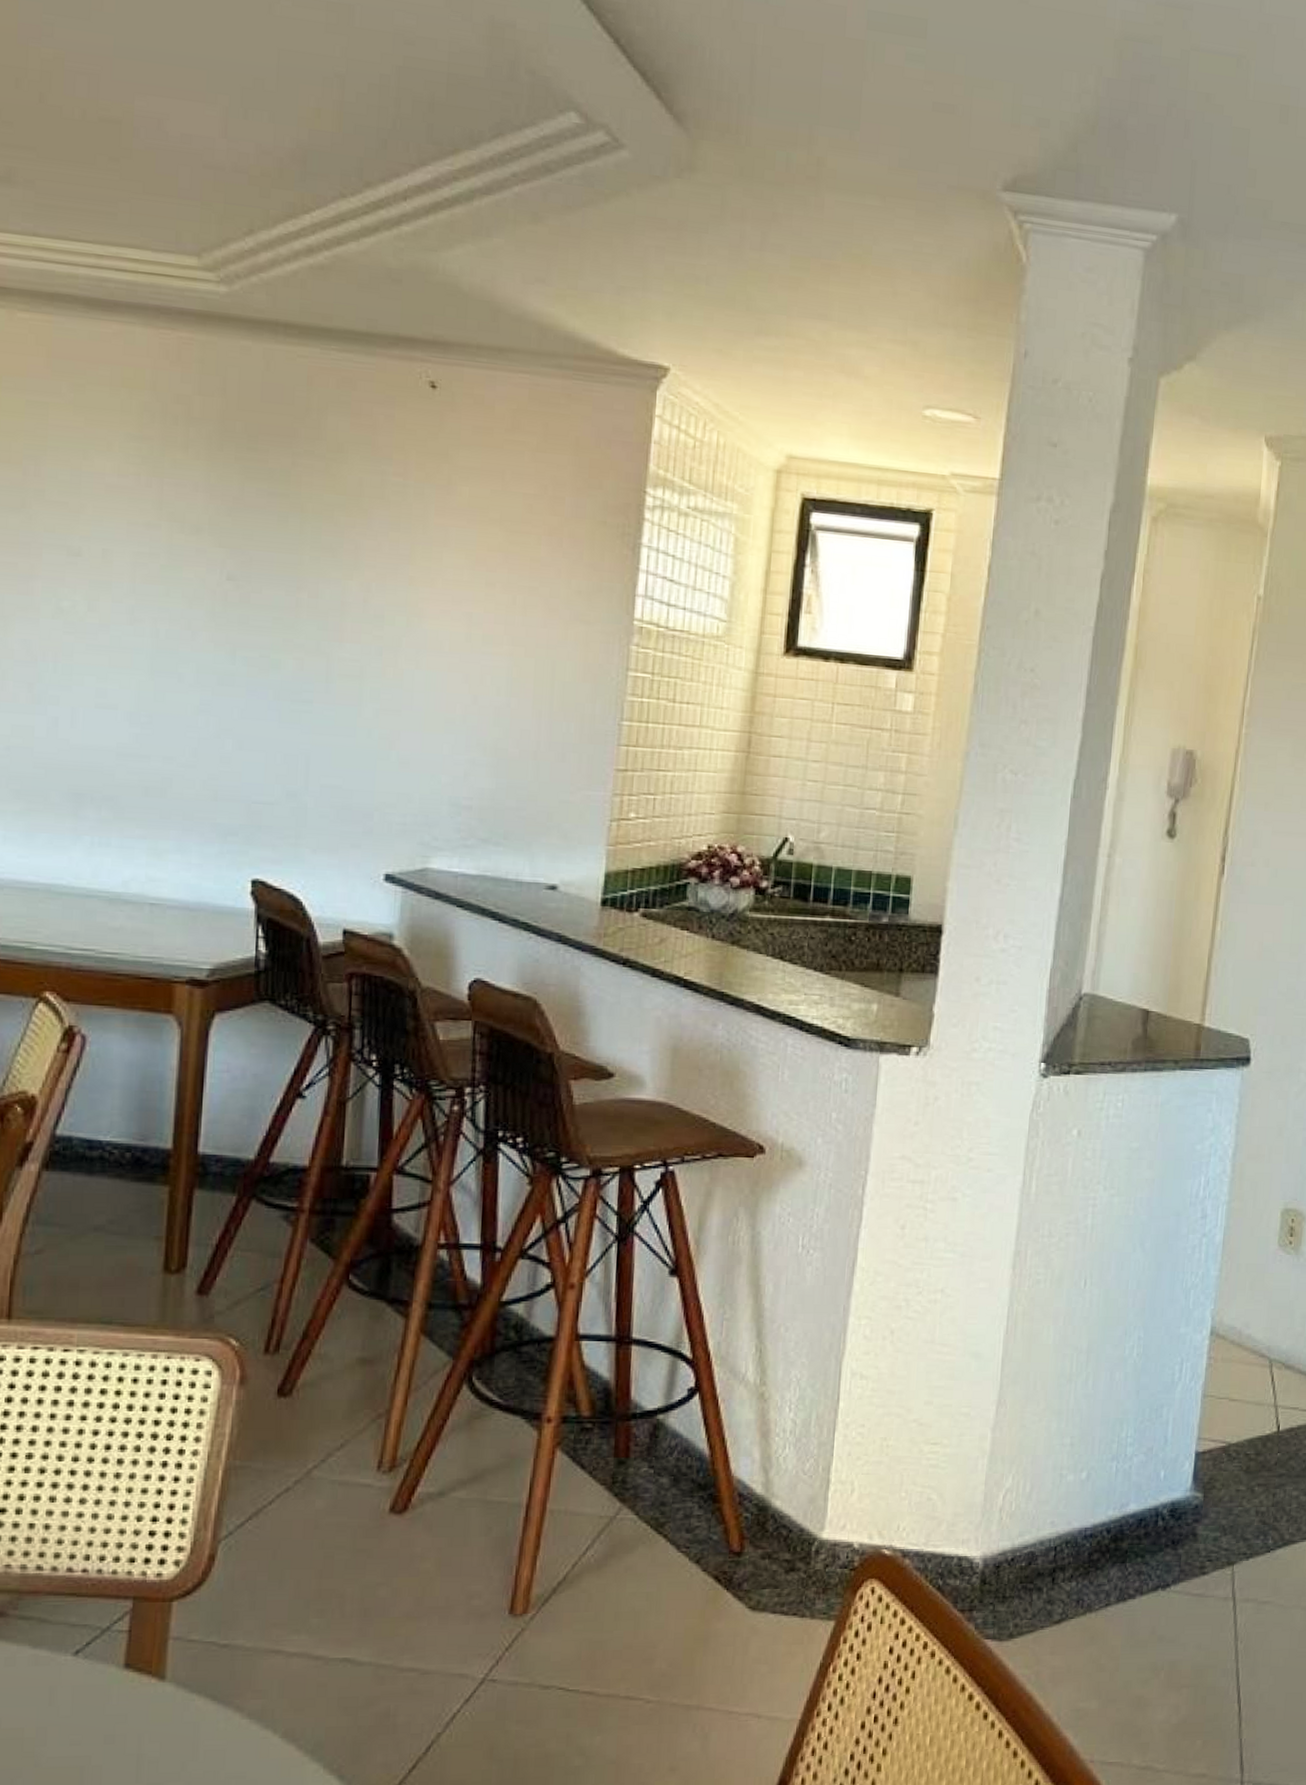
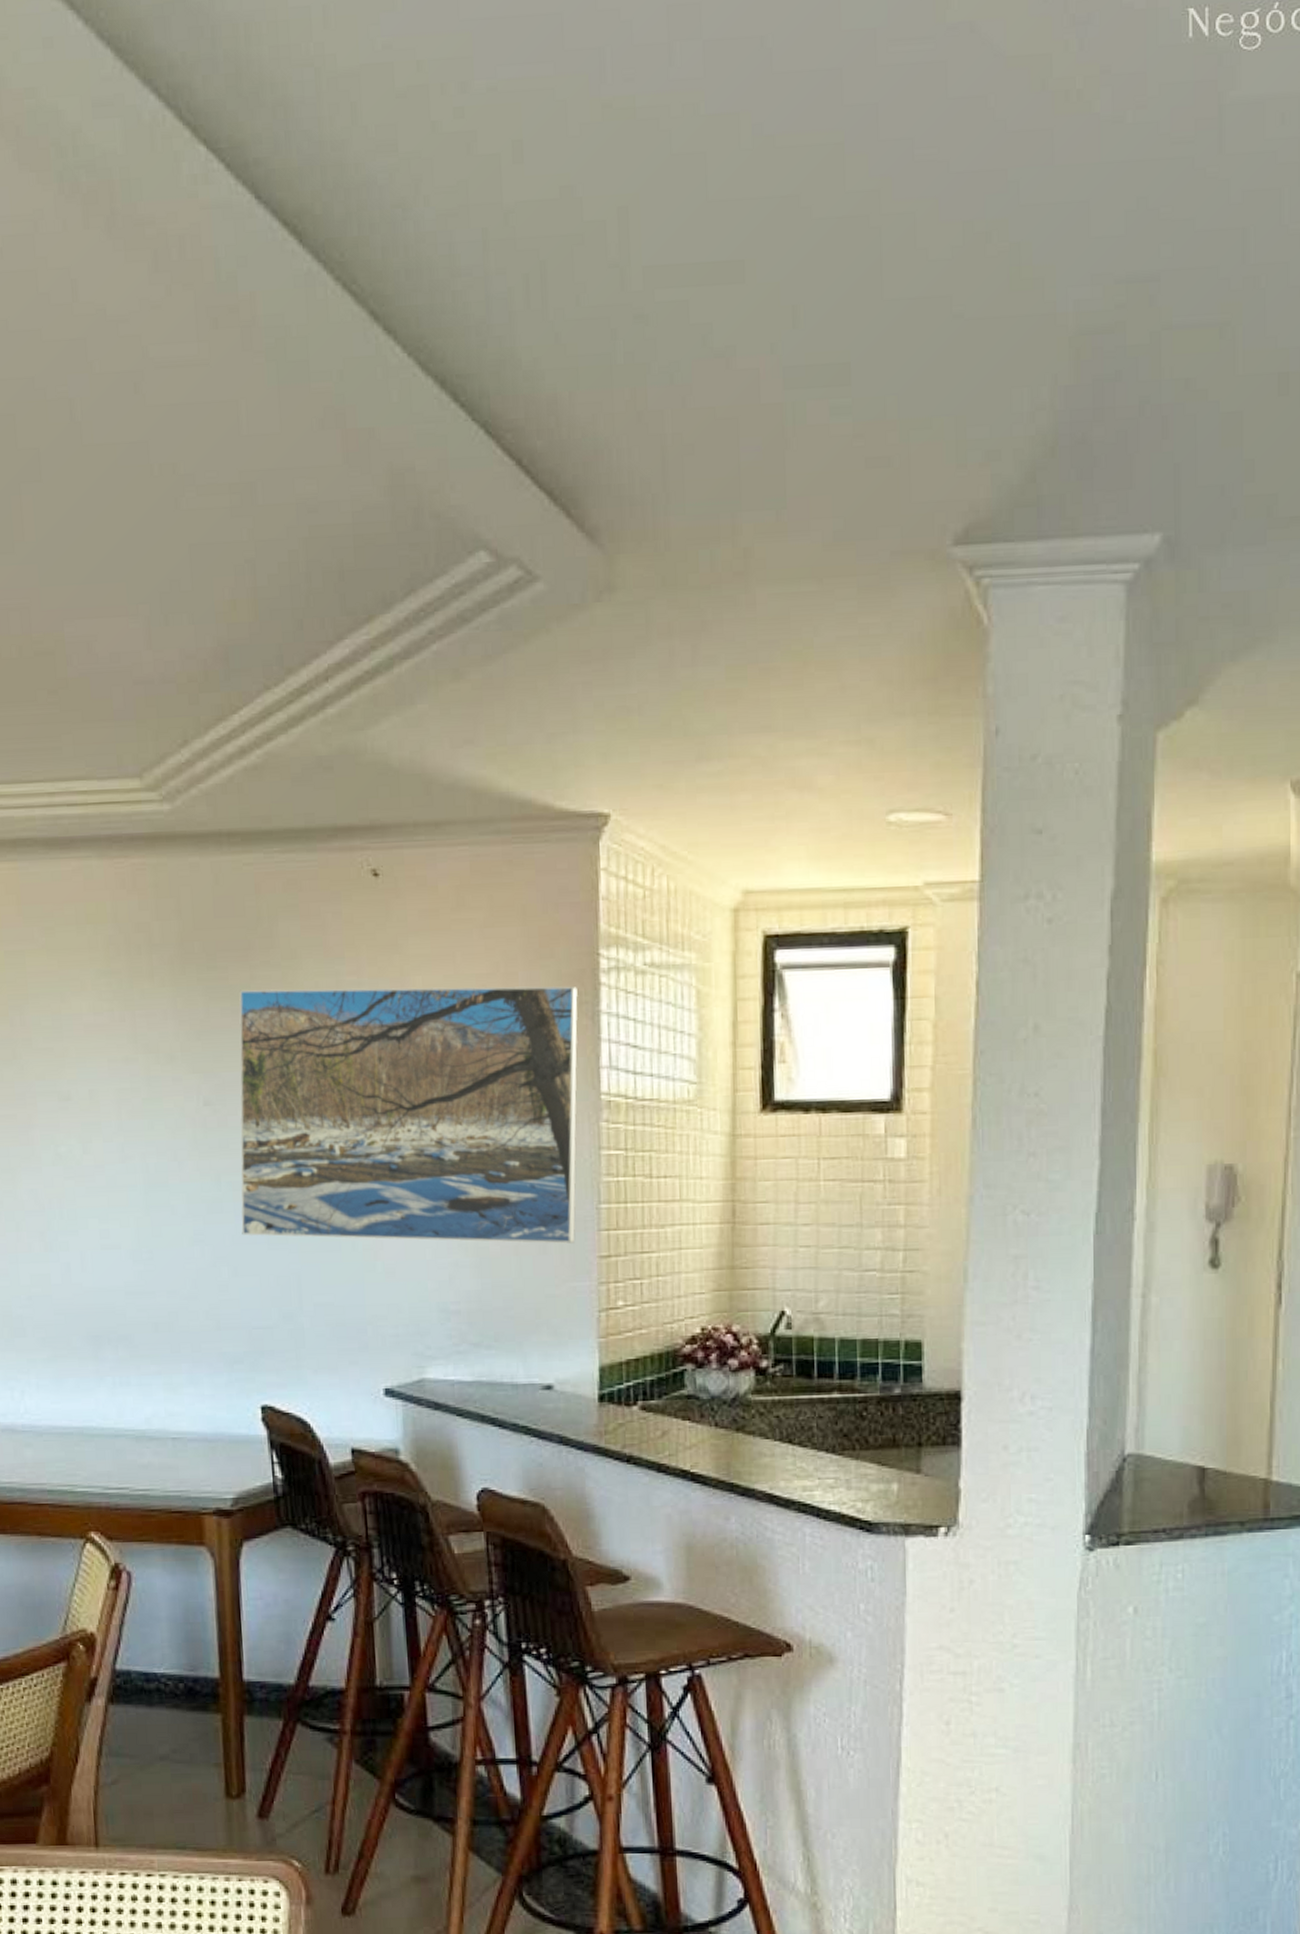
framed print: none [252,474,622,755] -> present [239,986,578,1244]

